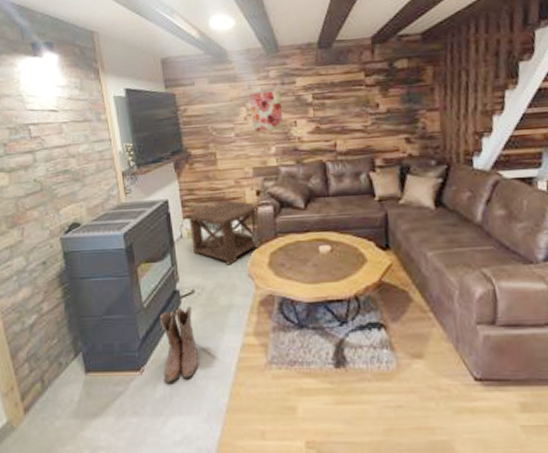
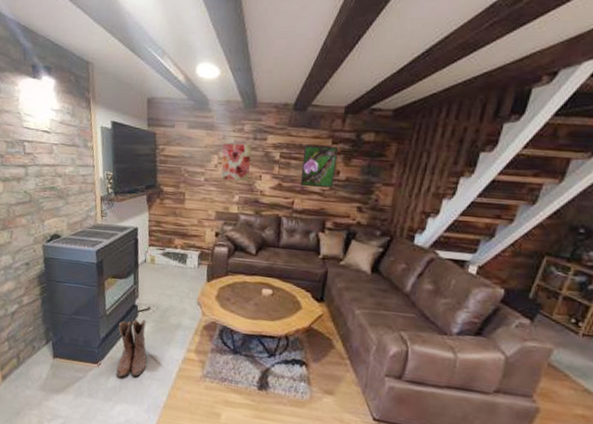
side table: present [186,200,258,265] -> none [151,236,215,292]
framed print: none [337,78,376,126] -> present [300,146,339,188]

